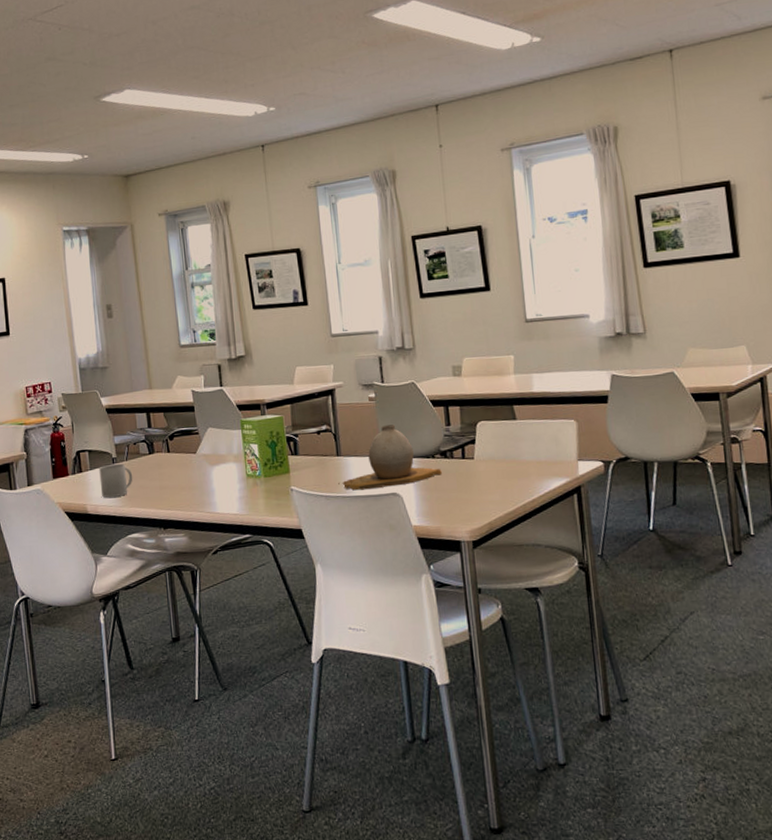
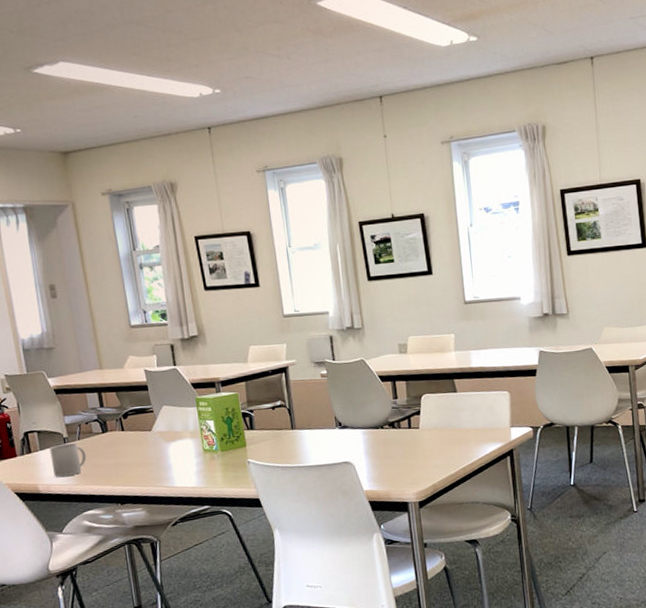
vase: present [338,424,442,491] -> none [293,399,390,461]

